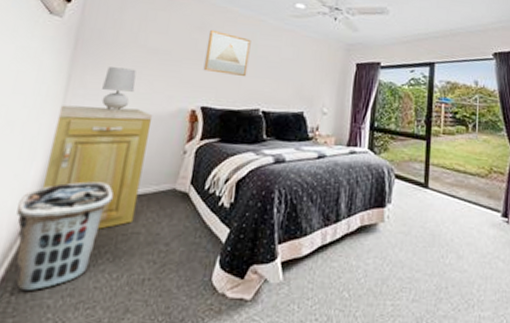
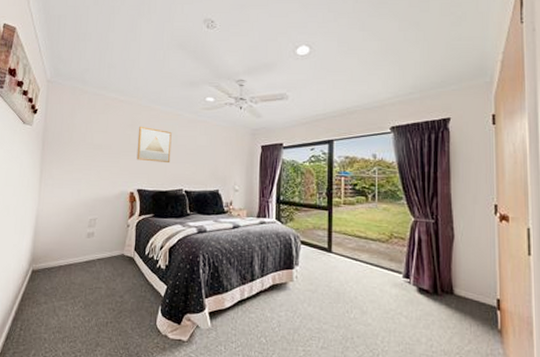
clothes hamper: present [15,181,113,290] -> none [18,249,80,327]
cabinet: present [43,105,153,229] -> none [33,192,102,285]
table lamp: present [101,67,137,112] -> none [65,162,88,196]

